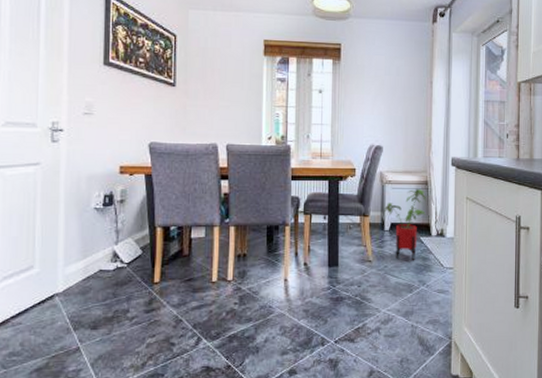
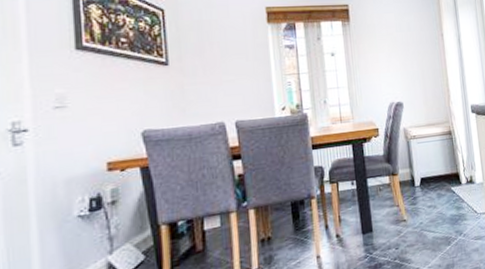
house plant: present [384,188,426,260] -> none [412,139,454,214]

